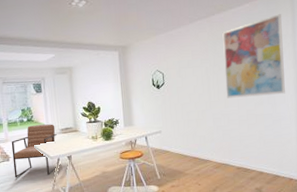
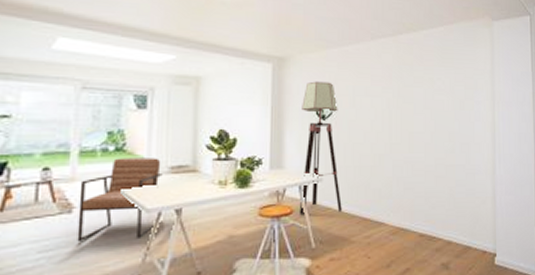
floor lamp: none [142,60,177,157] -> present [299,81,342,216]
wall art: present [222,14,285,98] -> none [411,44,481,141]

